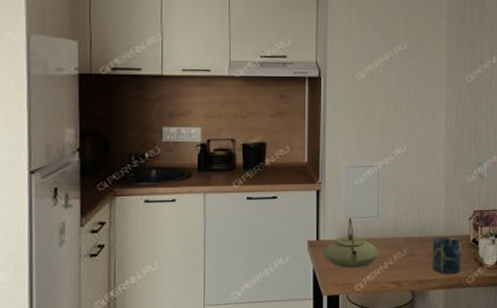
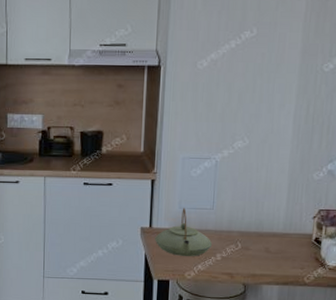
cup: present [432,237,462,275] -> none [268,234,303,272]

